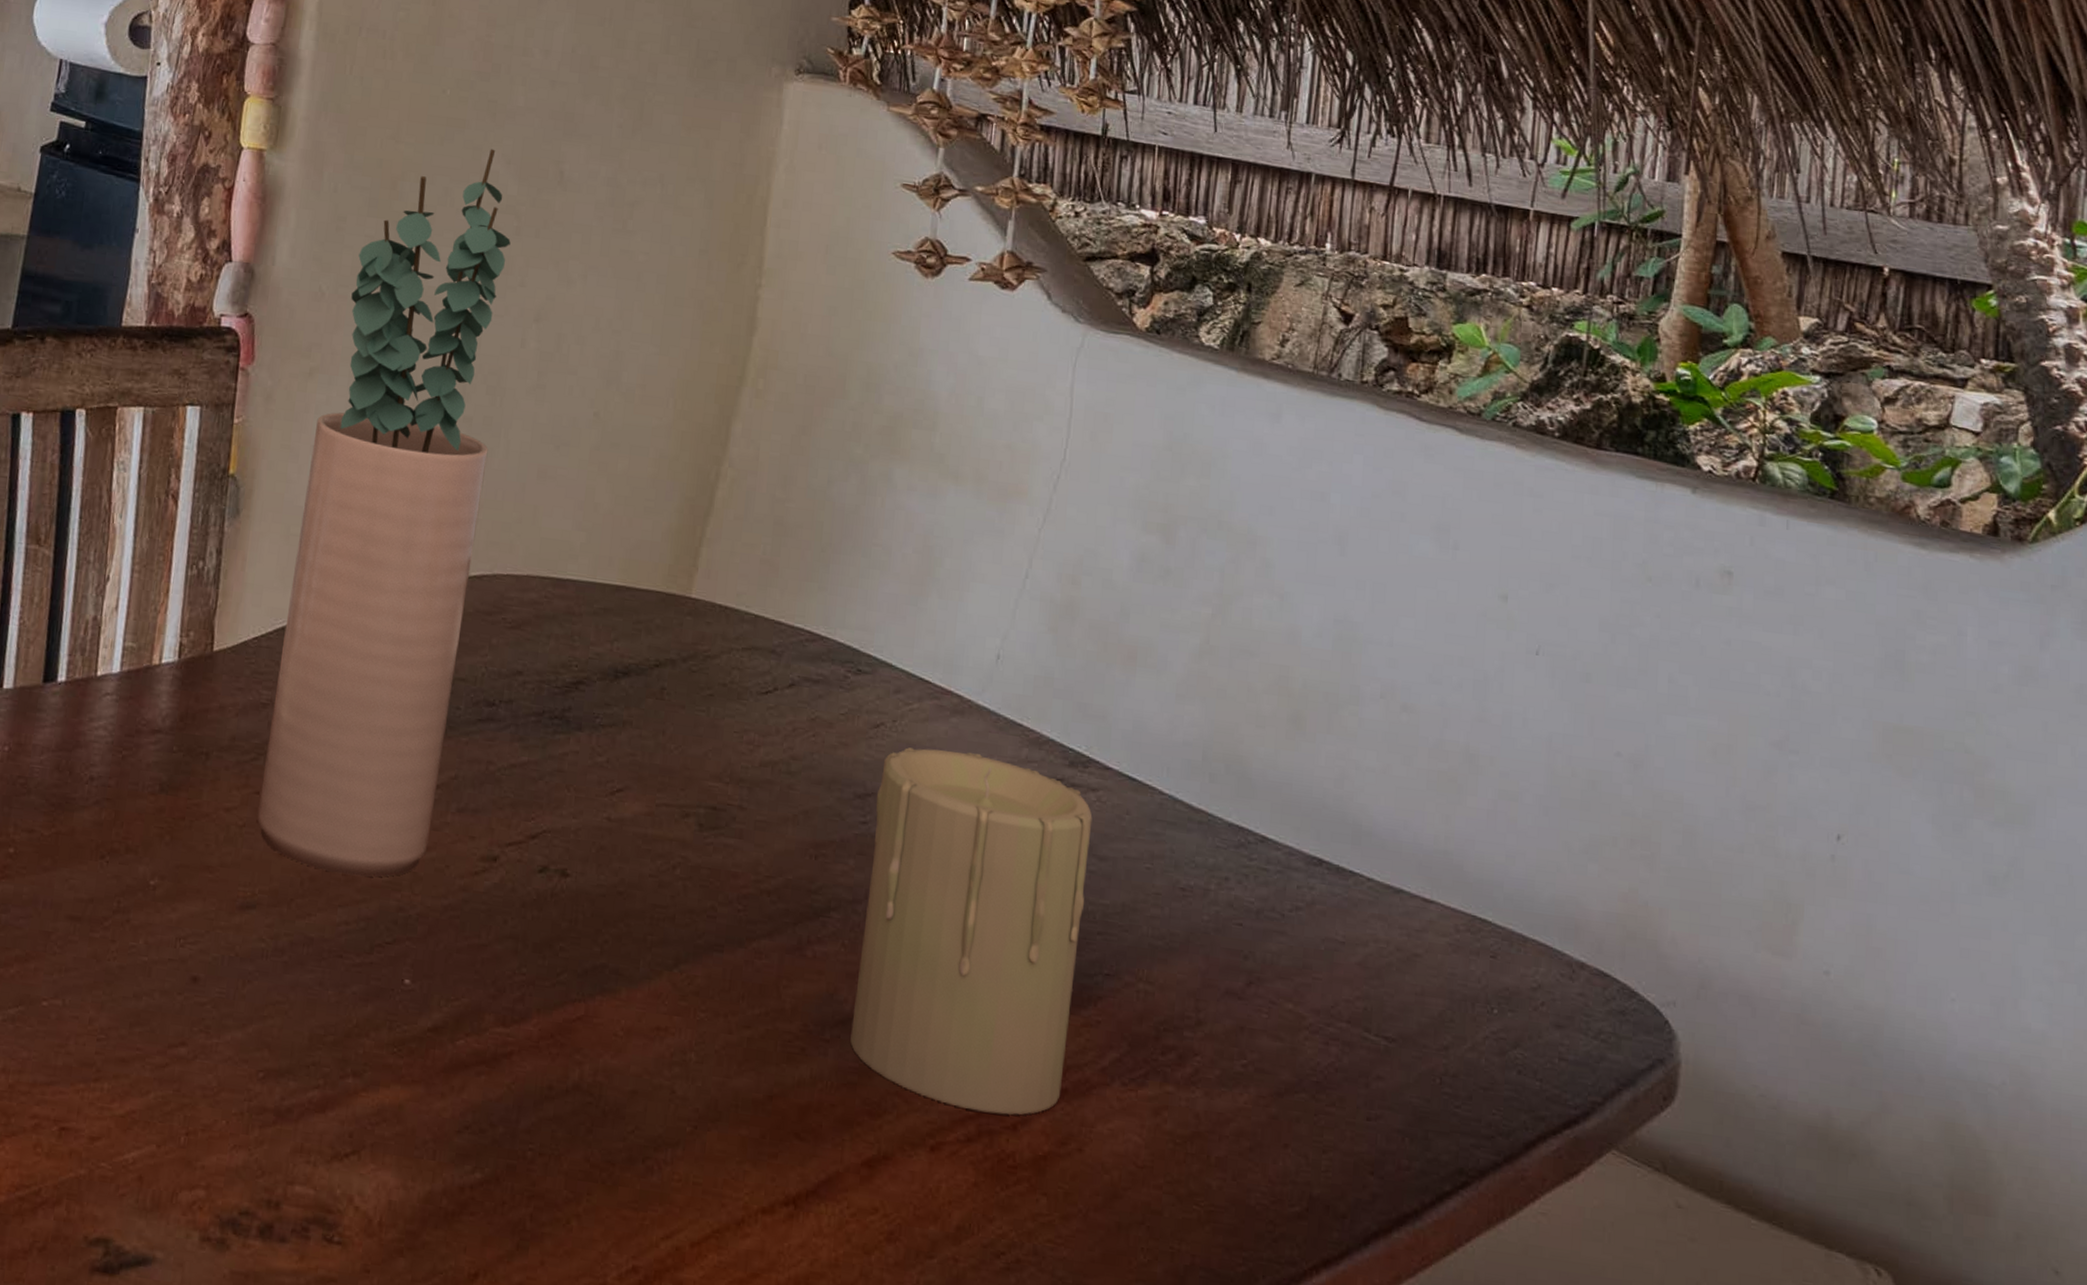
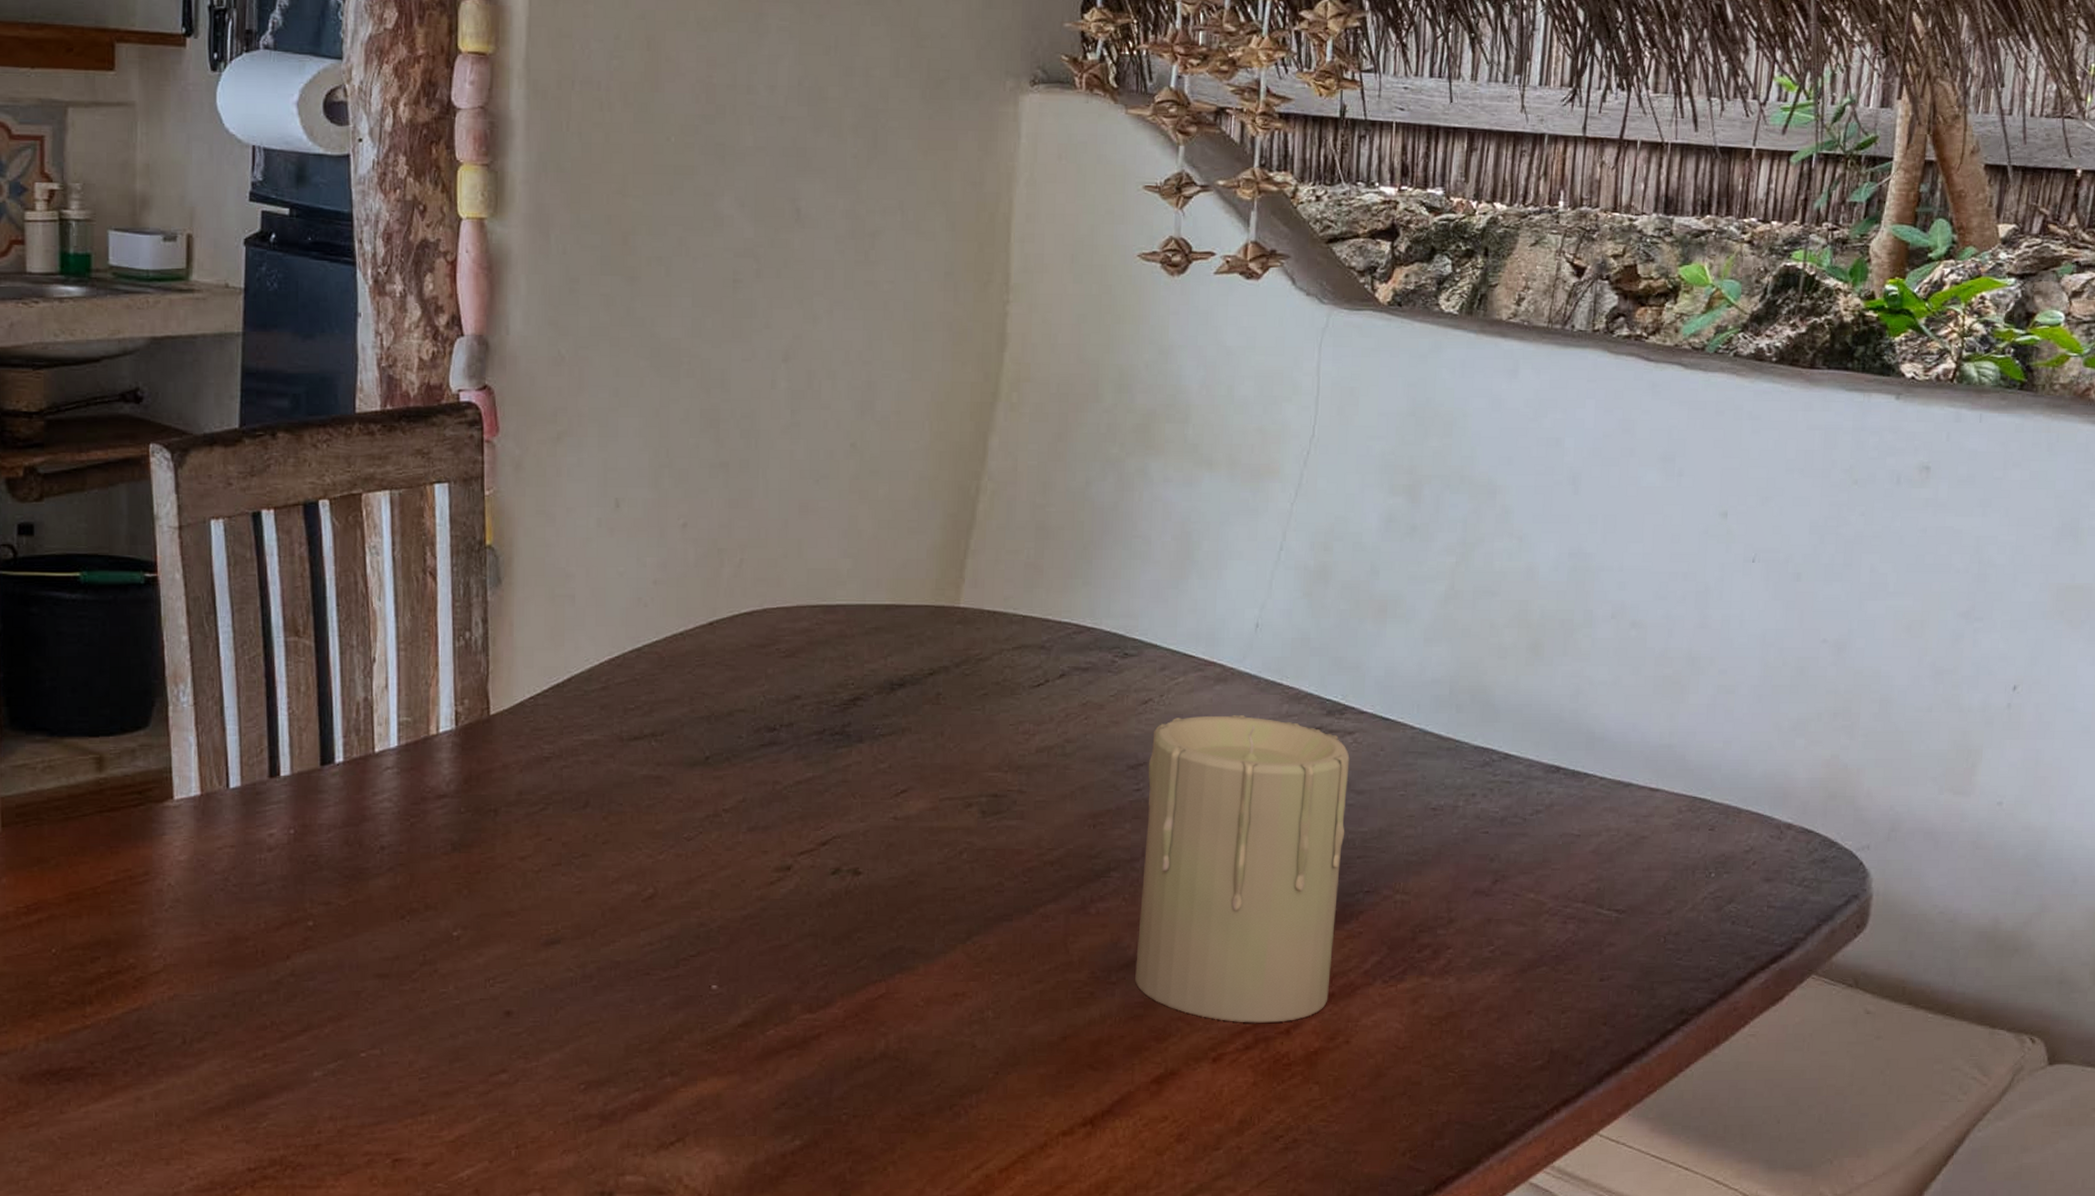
vase: present [256,148,511,877] -> none [552,193,752,901]

